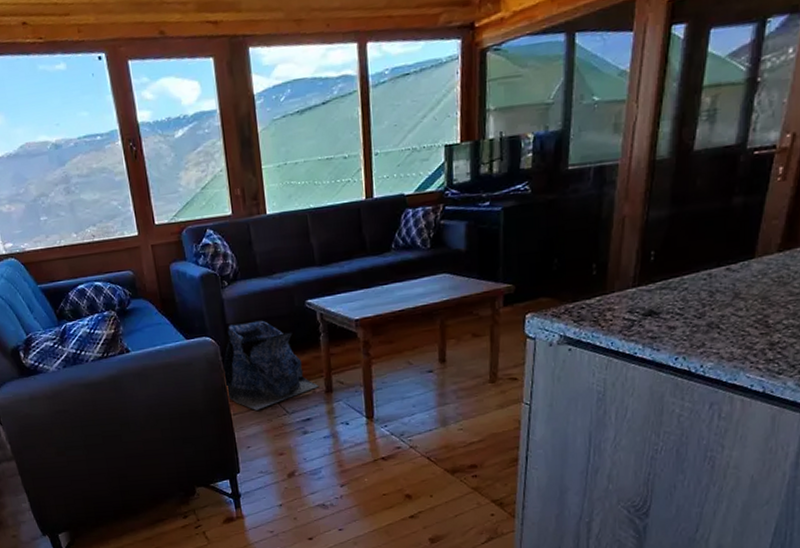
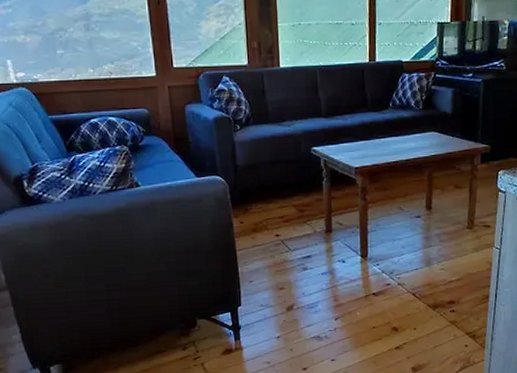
backpack: present [222,320,320,410] -> none [230,163,320,247]

